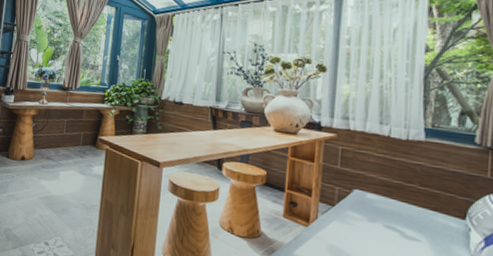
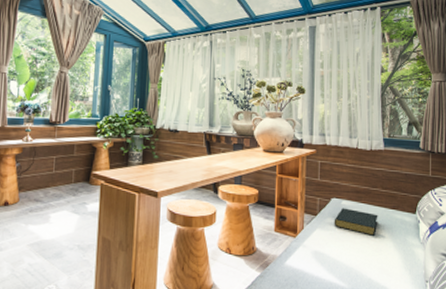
hardback book: none [355,201,413,238] -> present [334,208,378,236]

